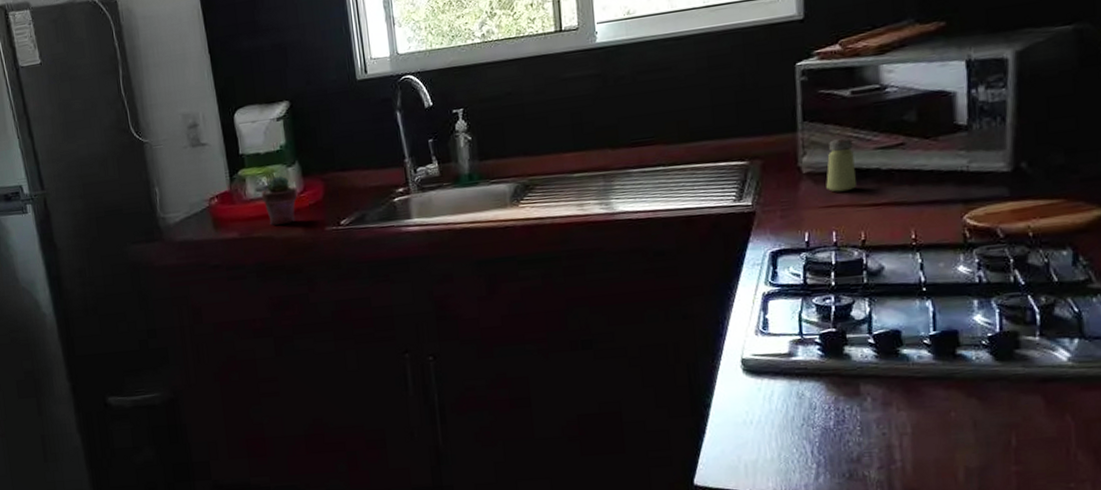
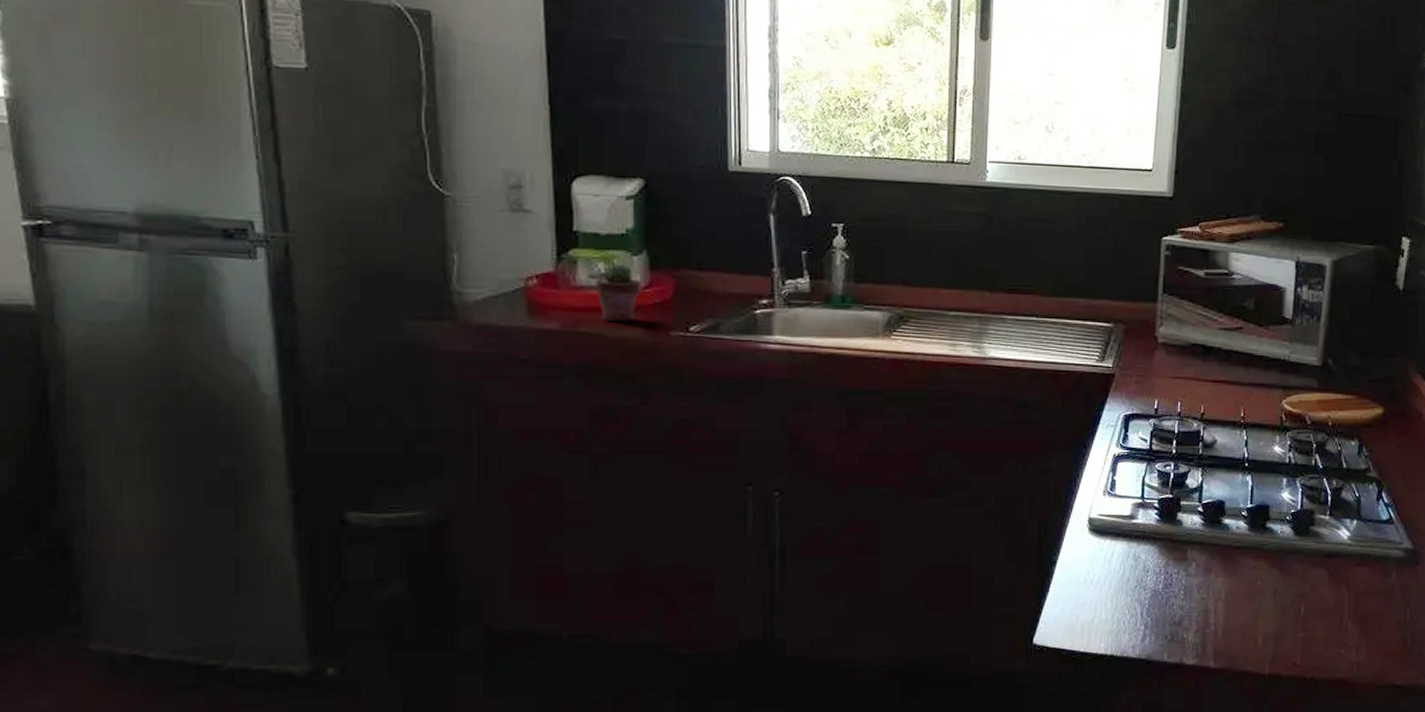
saltshaker: present [826,138,856,192] -> none [1177,315,1202,365]

